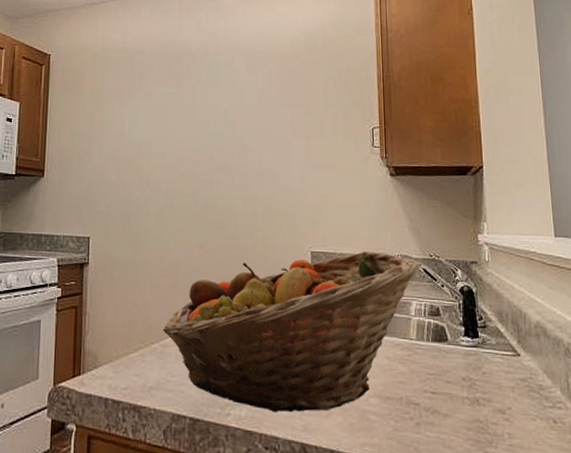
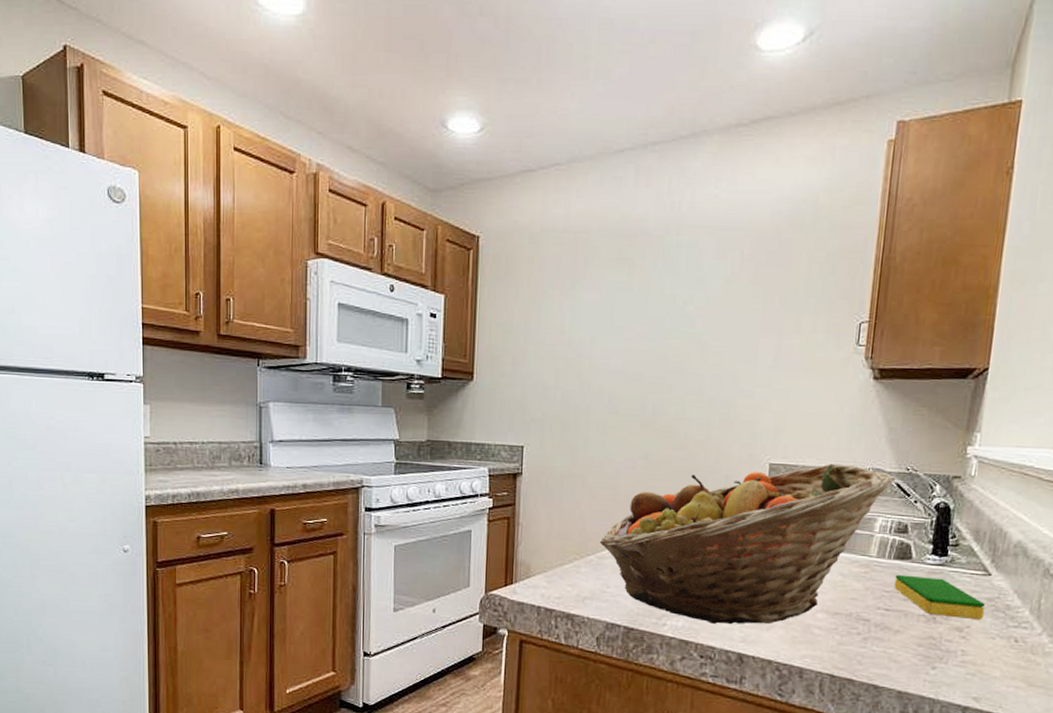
dish sponge: none [436,357,521,401] -> present [894,574,985,620]

